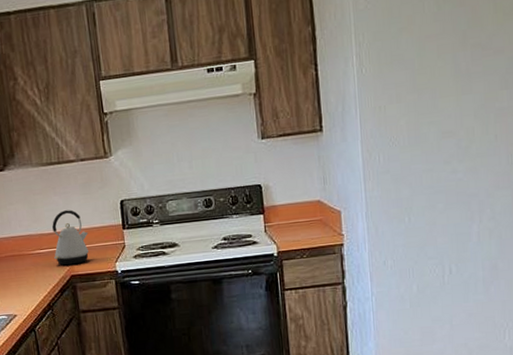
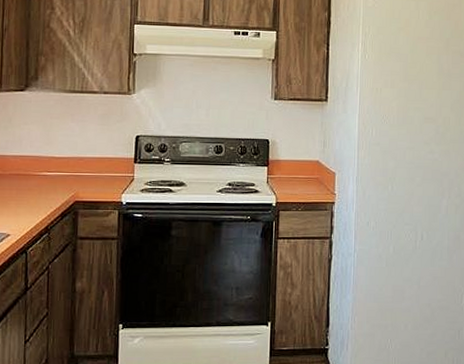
kettle: present [52,210,89,266] -> none [60,137,100,191]

